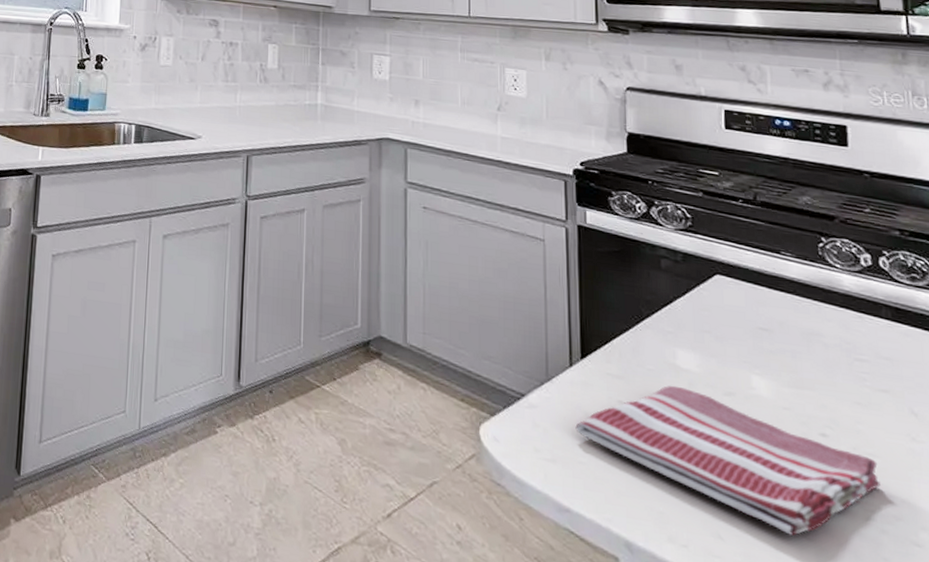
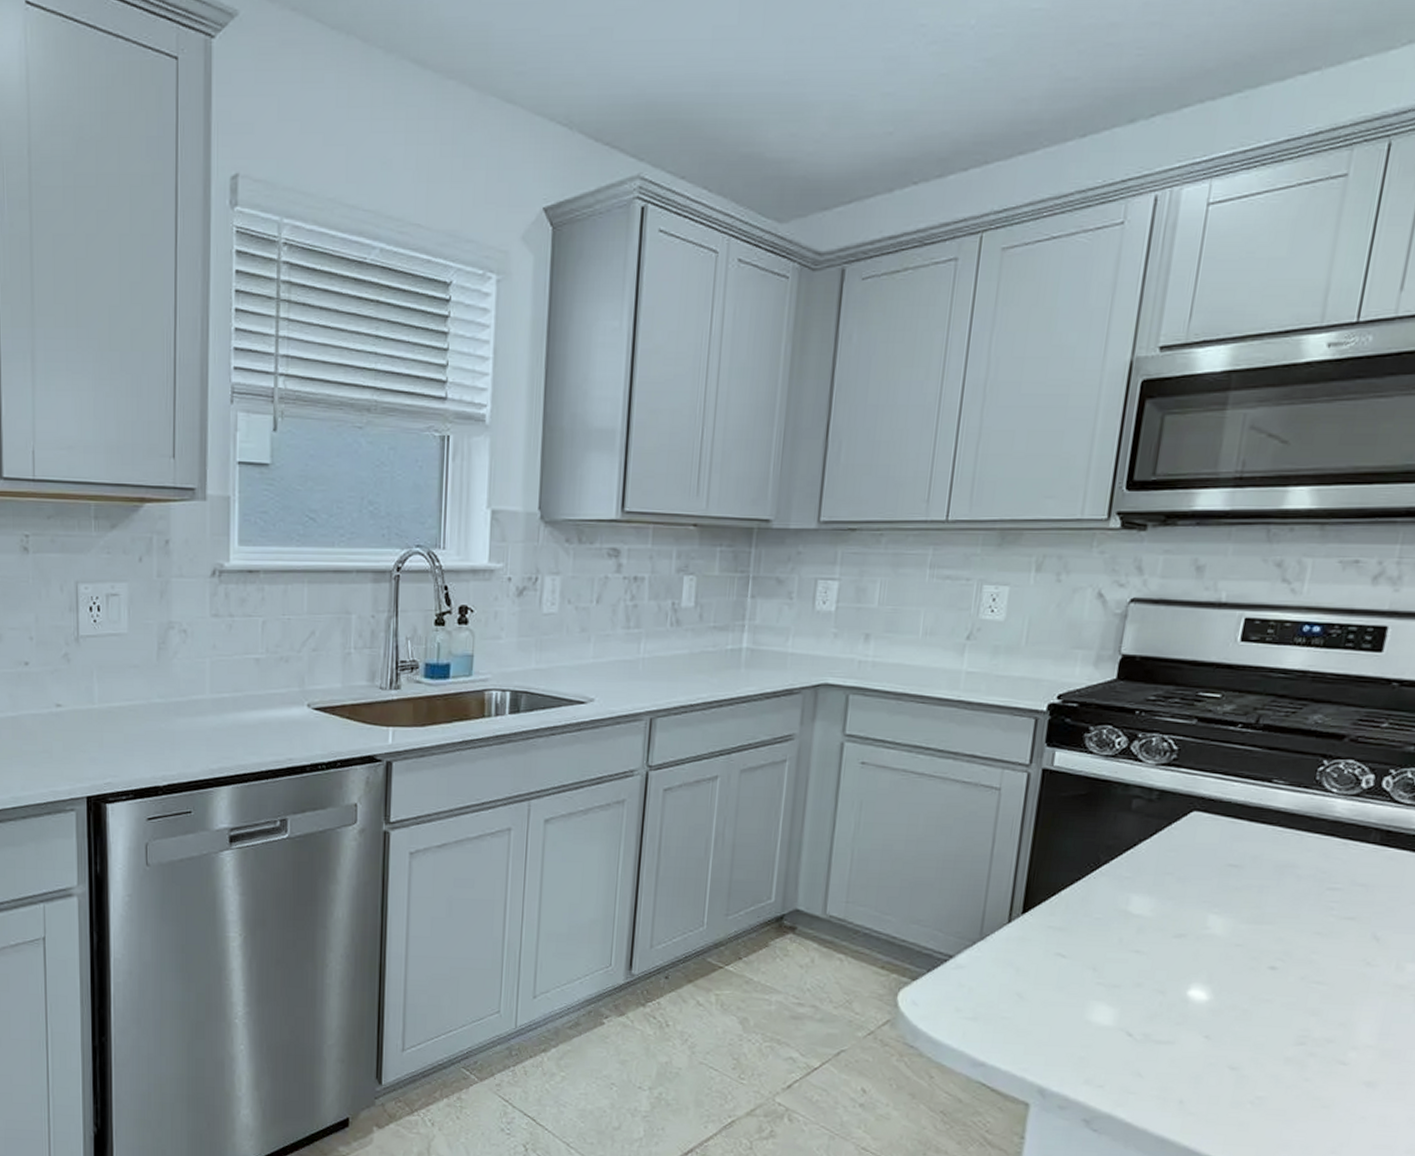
dish towel: present [575,385,881,536] -> none [1004,932,1323,1067]

